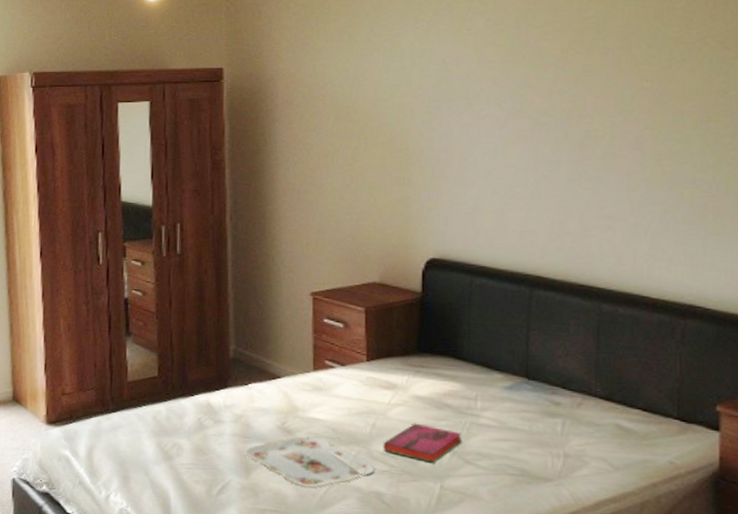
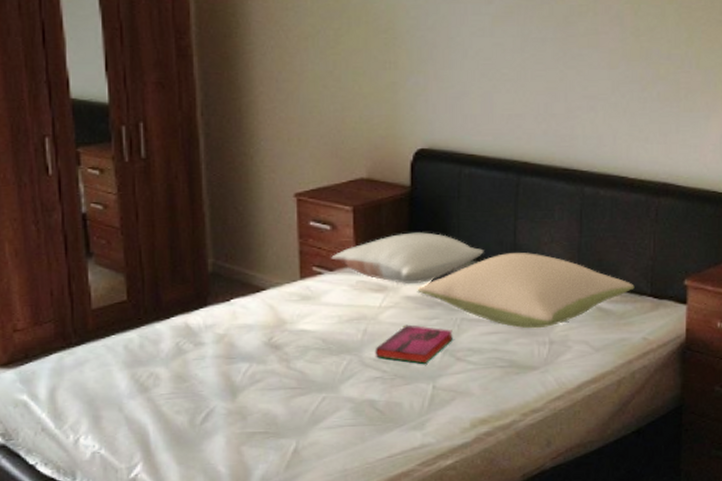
serving tray: present [246,436,374,487] -> none [231,350,367,404]
pillow: none [342,335,495,385] -> present [330,232,484,283]
pillow: none [427,362,659,441] -> present [418,253,635,329]

